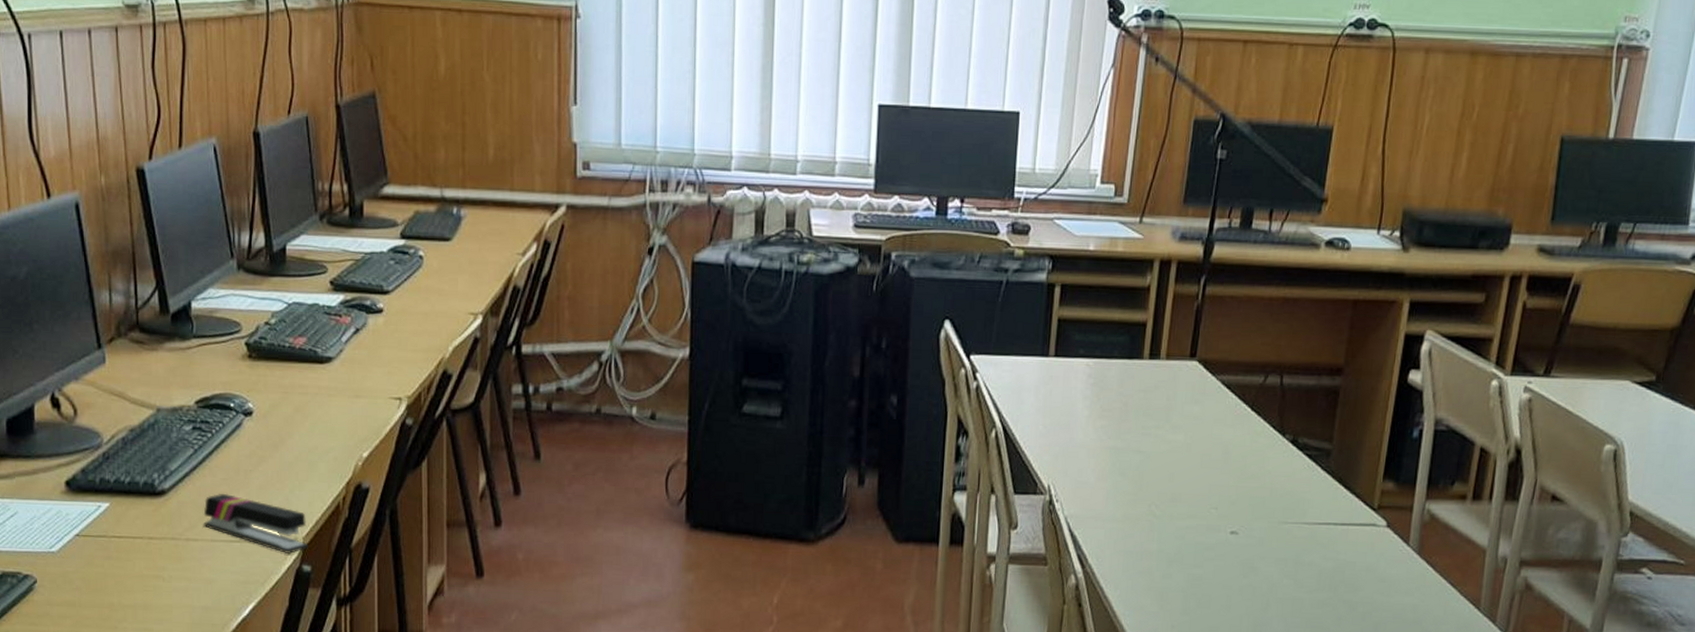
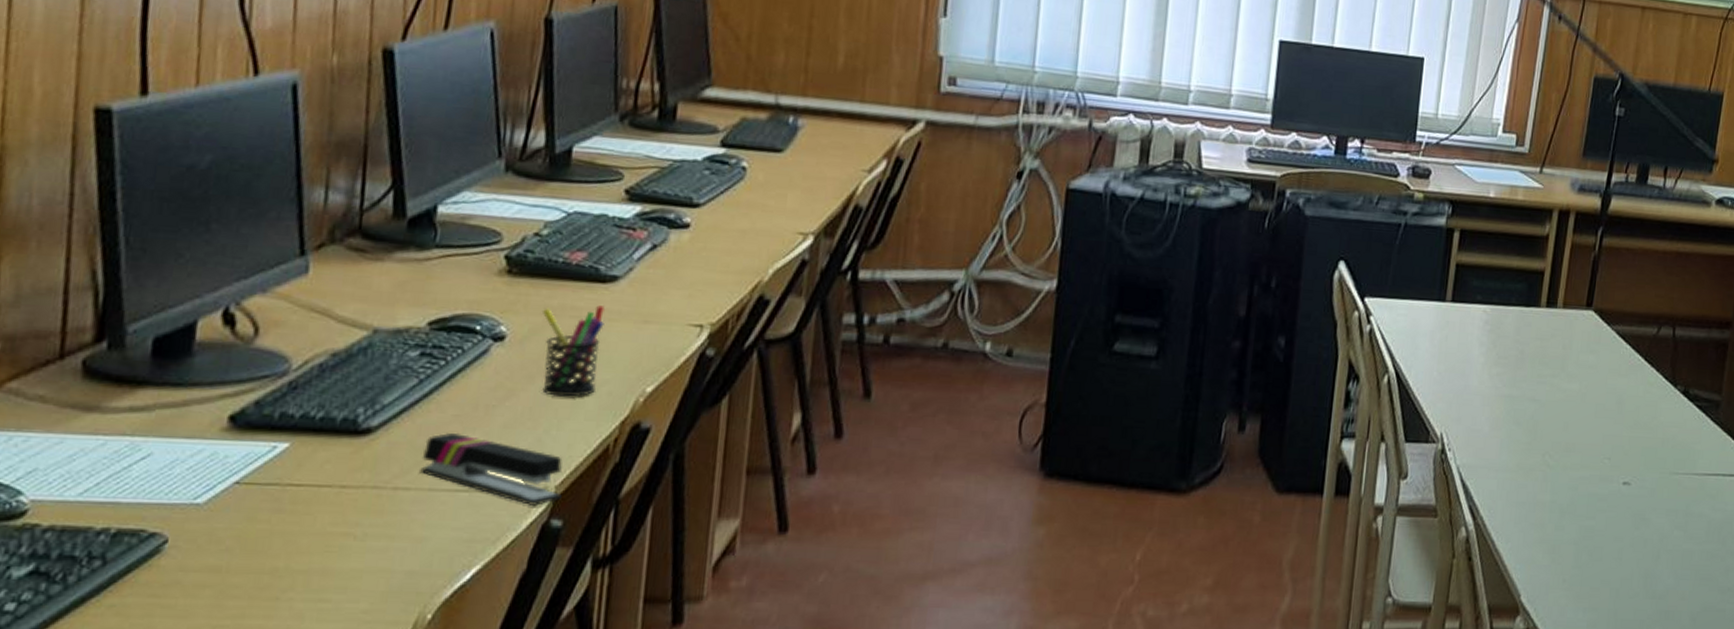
pen holder: none [277,383,325,463] -> present [541,305,606,398]

